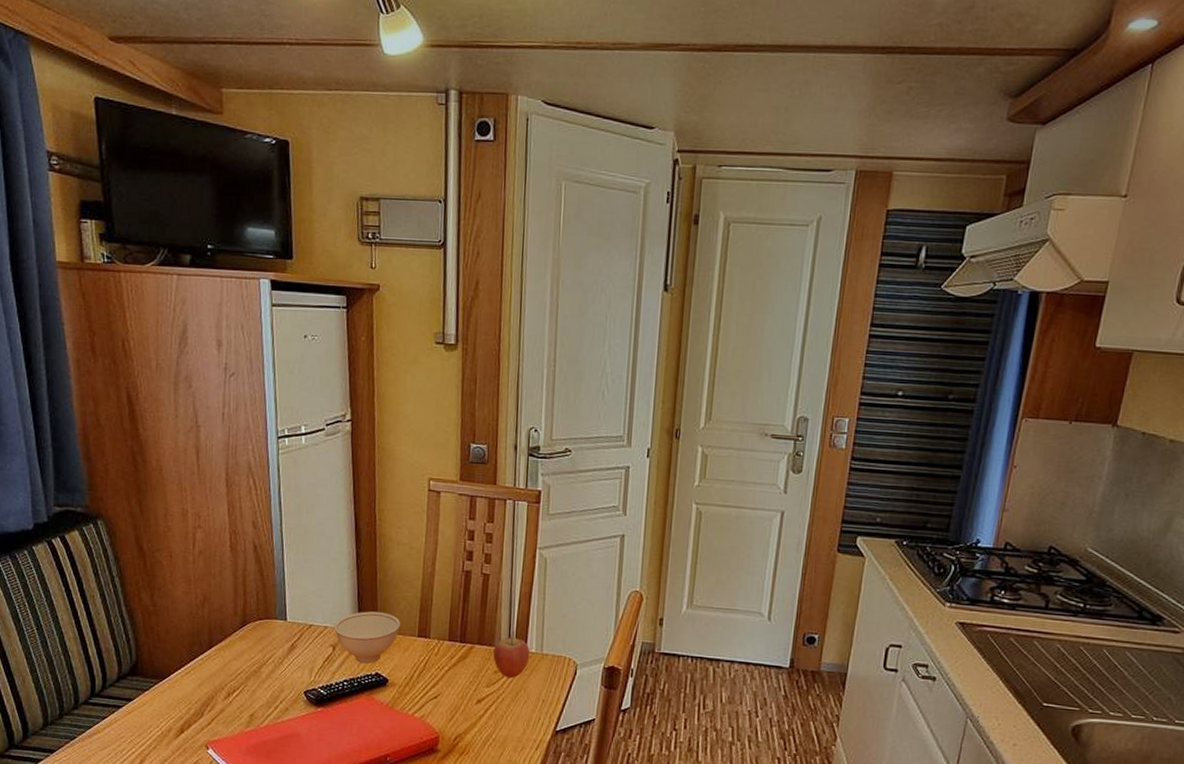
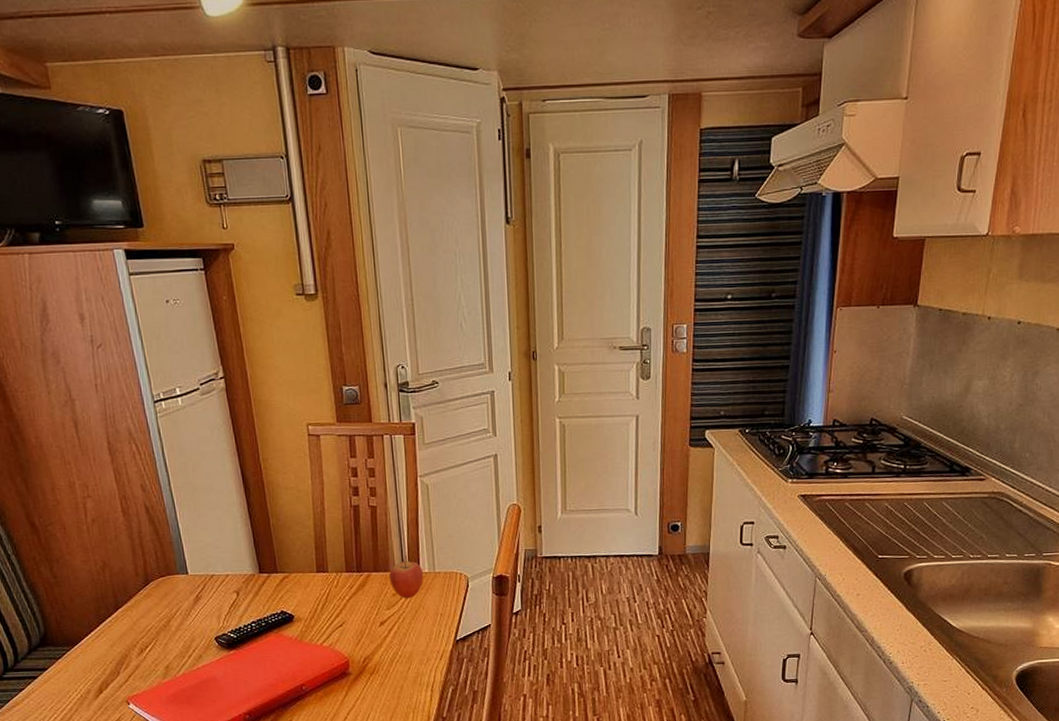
bowl: present [334,611,400,664] -> none [235,554,298,604]

